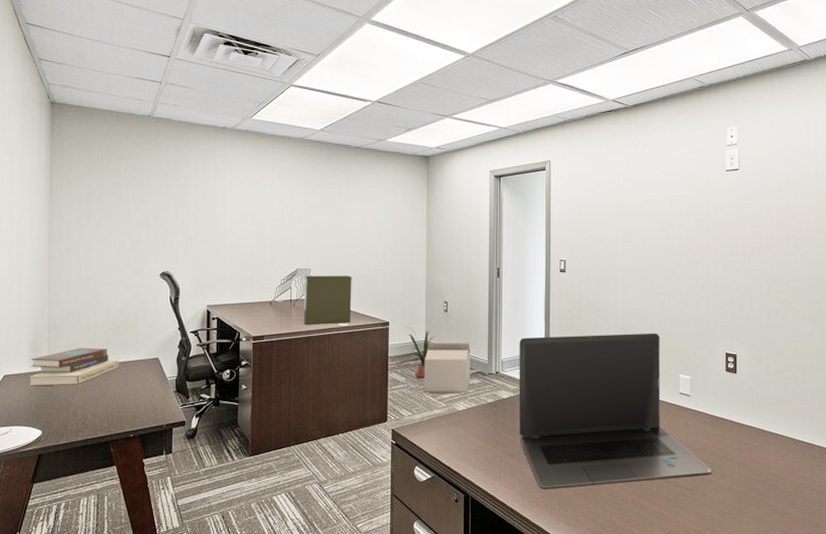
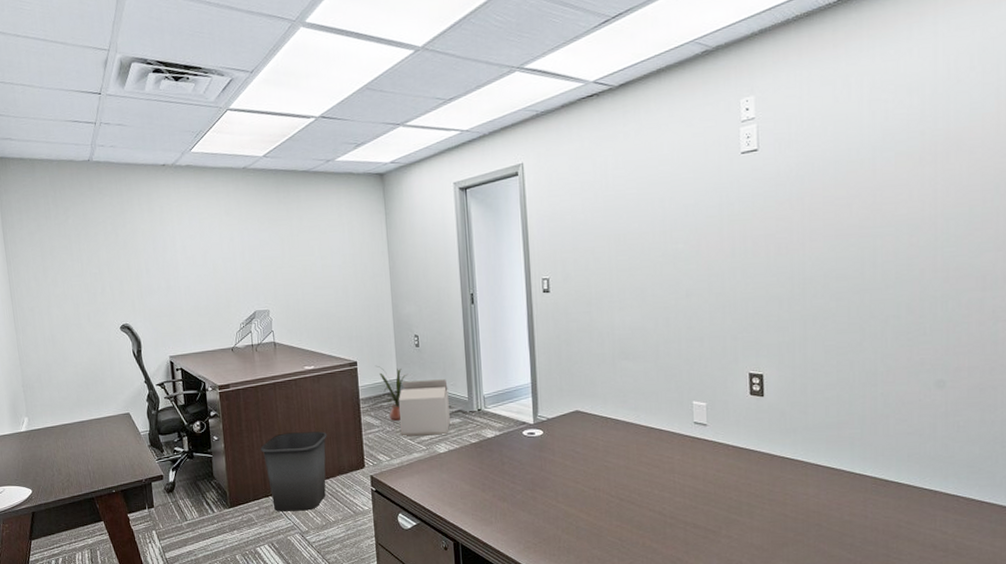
books: present [28,347,119,386] -> none [12,406,94,447]
waste bin: none [288,385,354,461] -> present [260,431,327,512]
binder: present [303,275,352,325] -> none [264,314,316,371]
laptop computer: present [518,333,713,490] -> none [502,355,738,535]

